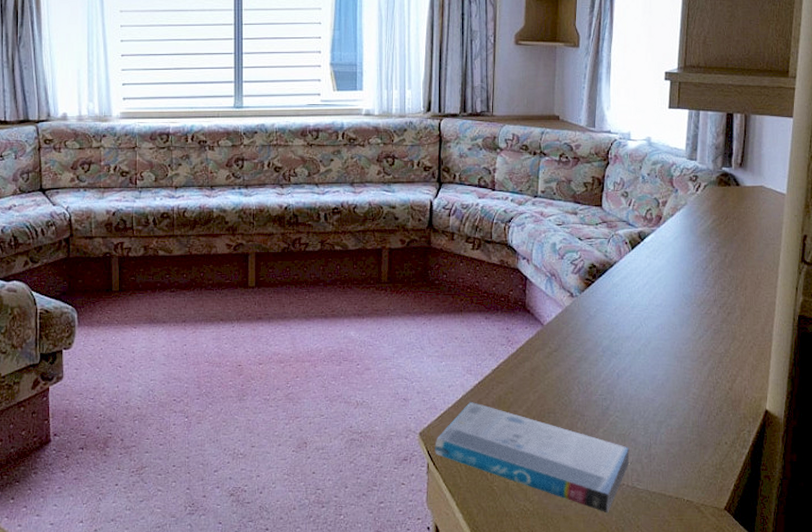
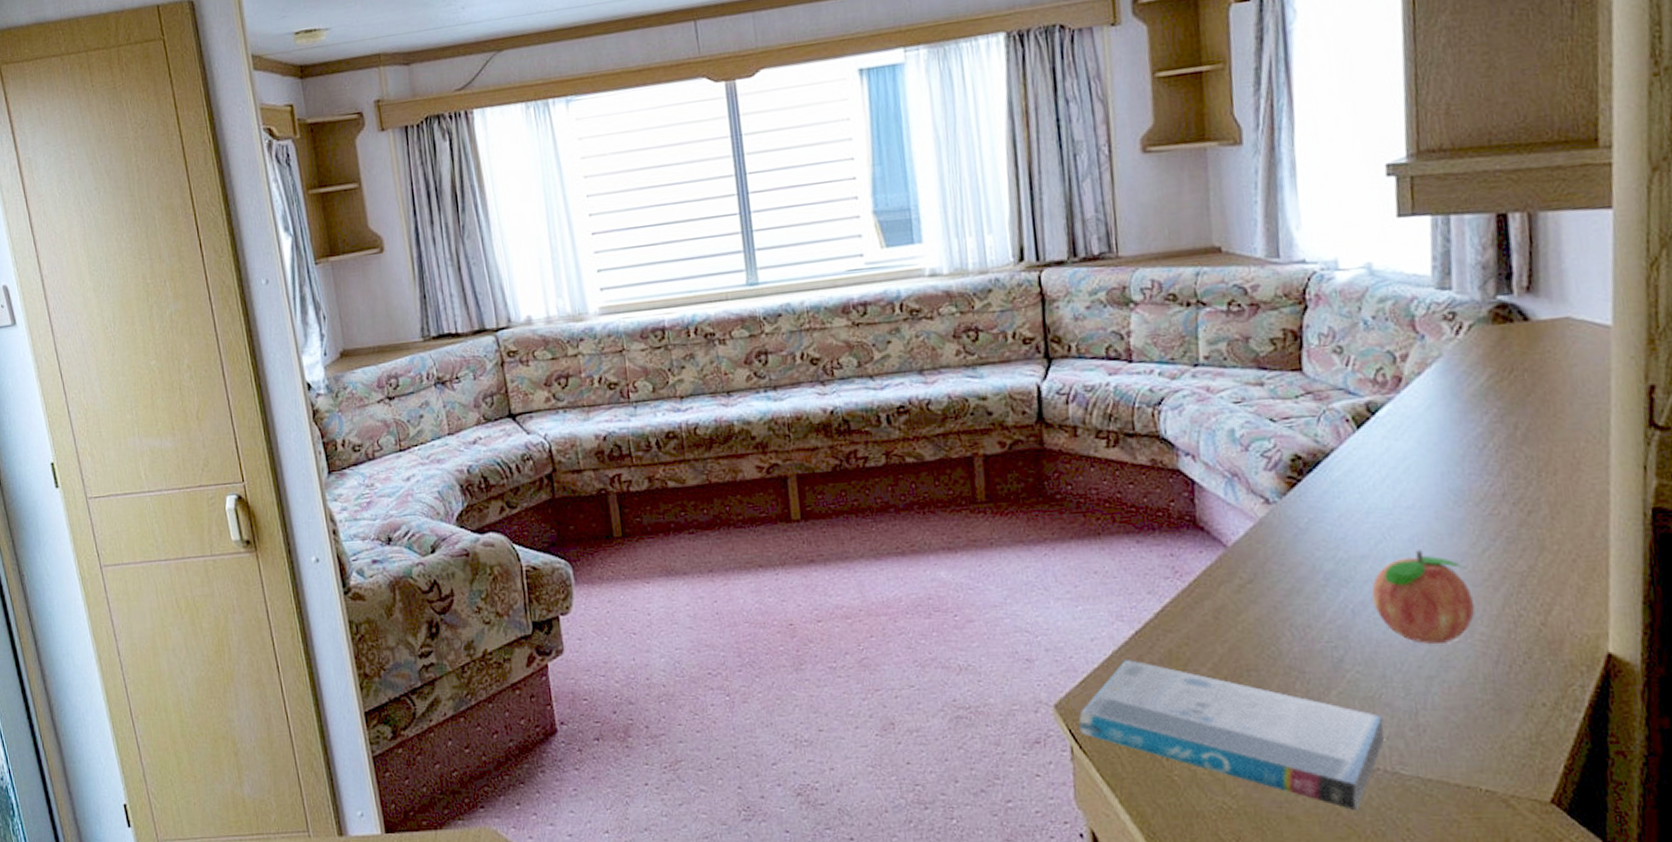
fruit: none [631,335,692,399] -> present [1371,550,1476,644]

